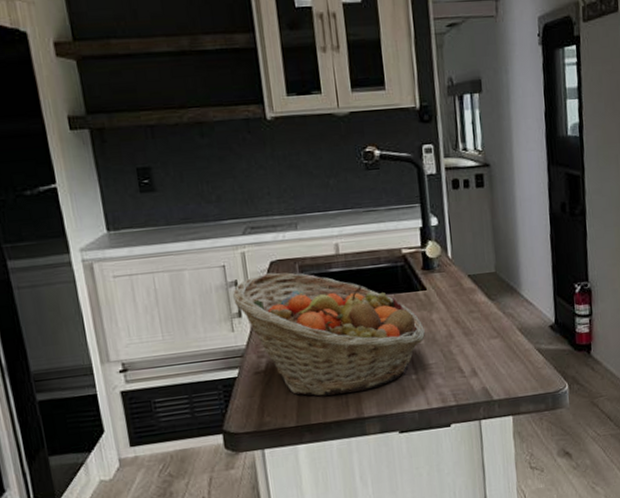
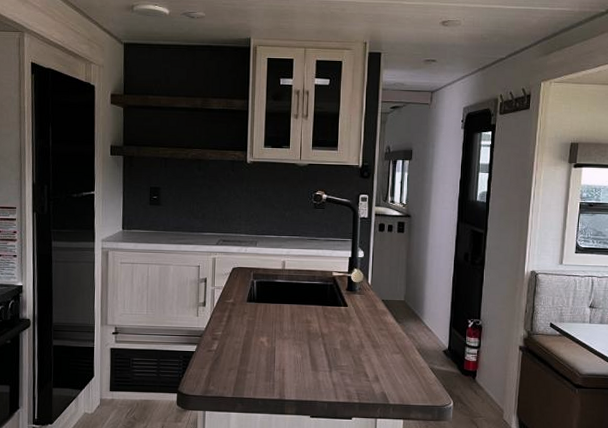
fruit basket: present [232,272,425,396] -> none [201,276,342,379]

